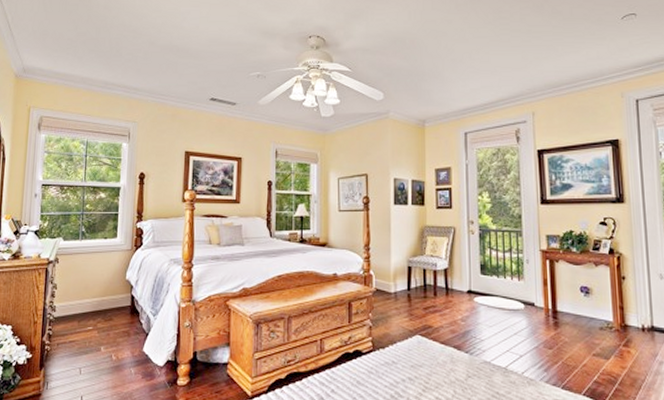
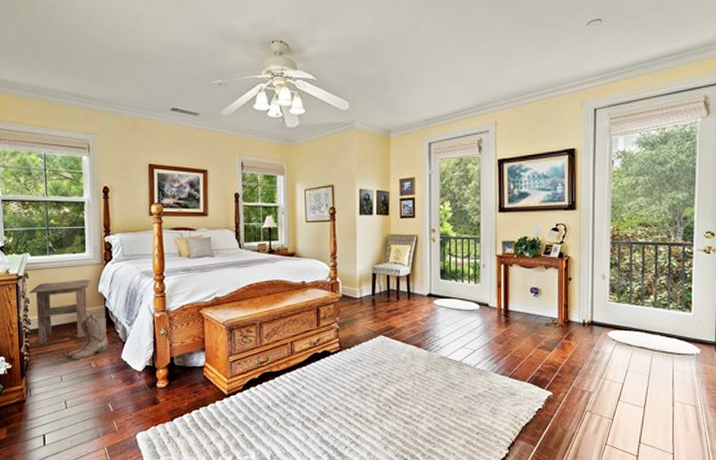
side table: none [57,266,119,333] -> present [29,279,91,345]
boots: none [89,301,131,352] -> present [68,313,108,360]

